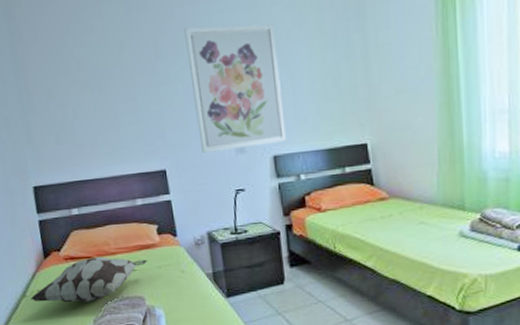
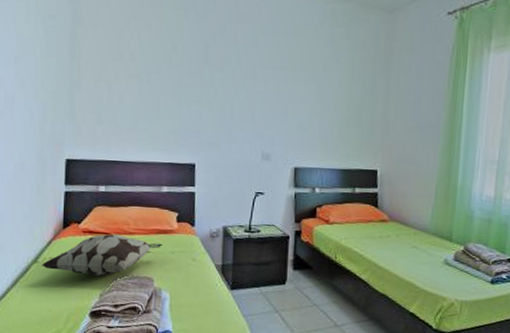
wall art: present [184,24,286,153] -> none [231,43,313,157]

